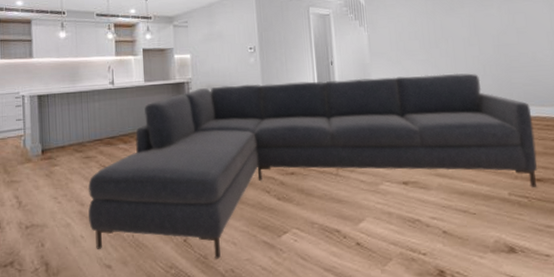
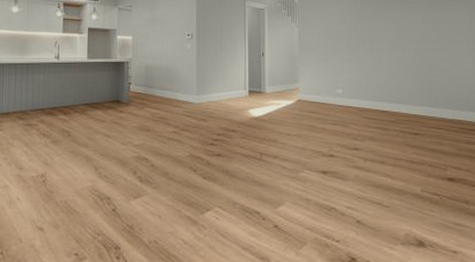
sofa: present [87,73,538,259] -> none [26,68,451,230]

